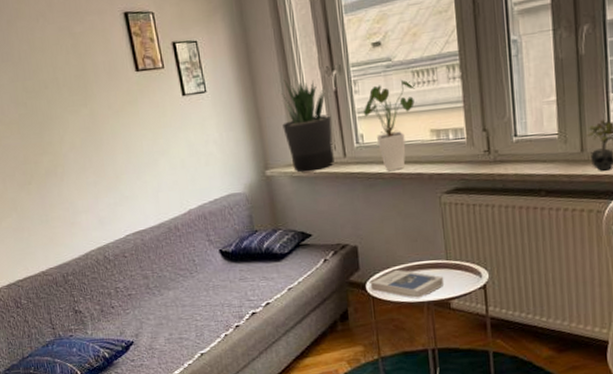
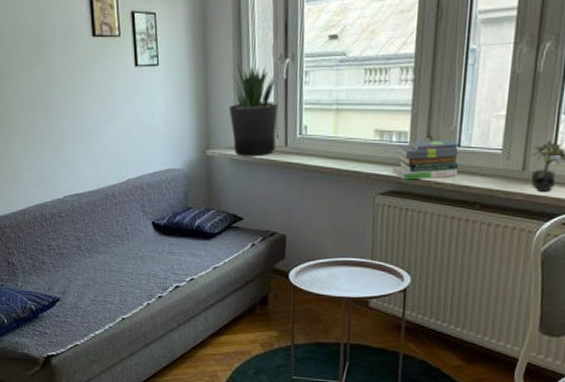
house plant: present [363,79,416,172] -> none [310,76,367,166]
hardback book: present [368,269,445,300] -> none [291,262,367,294]
books: none [453,130,518,176] -> present [392,139,459,180]

